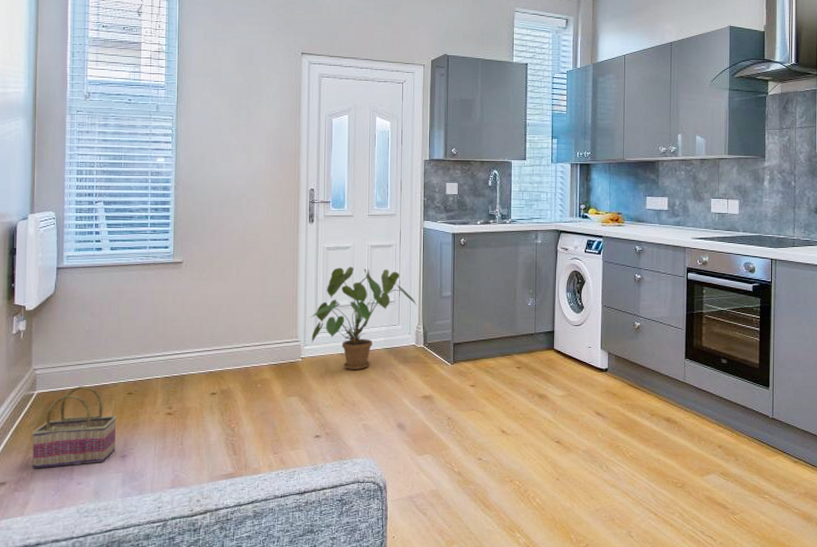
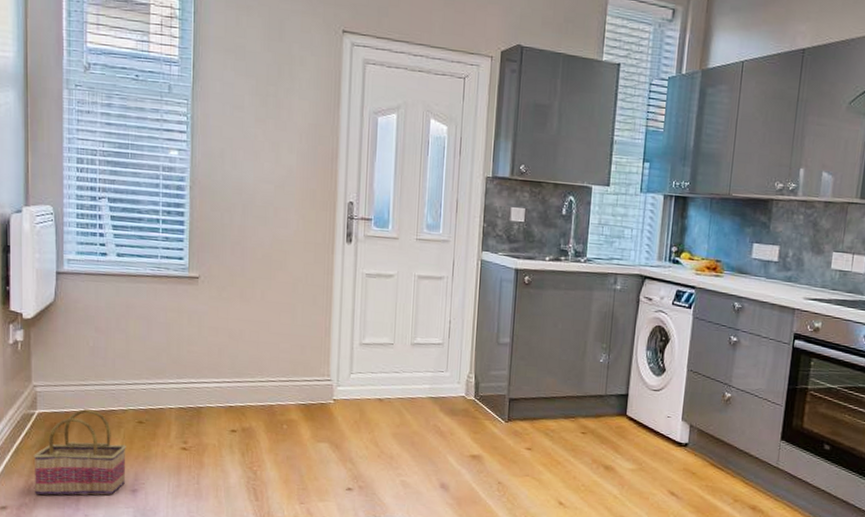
house plant: present [309,266,418,370] -> none [344,298,470,419]

